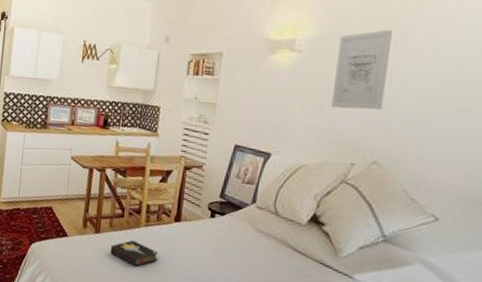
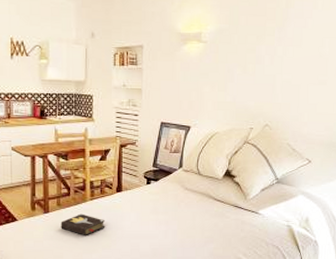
wall art: present [332,29,392,110] -> none [233,23,271,86]

